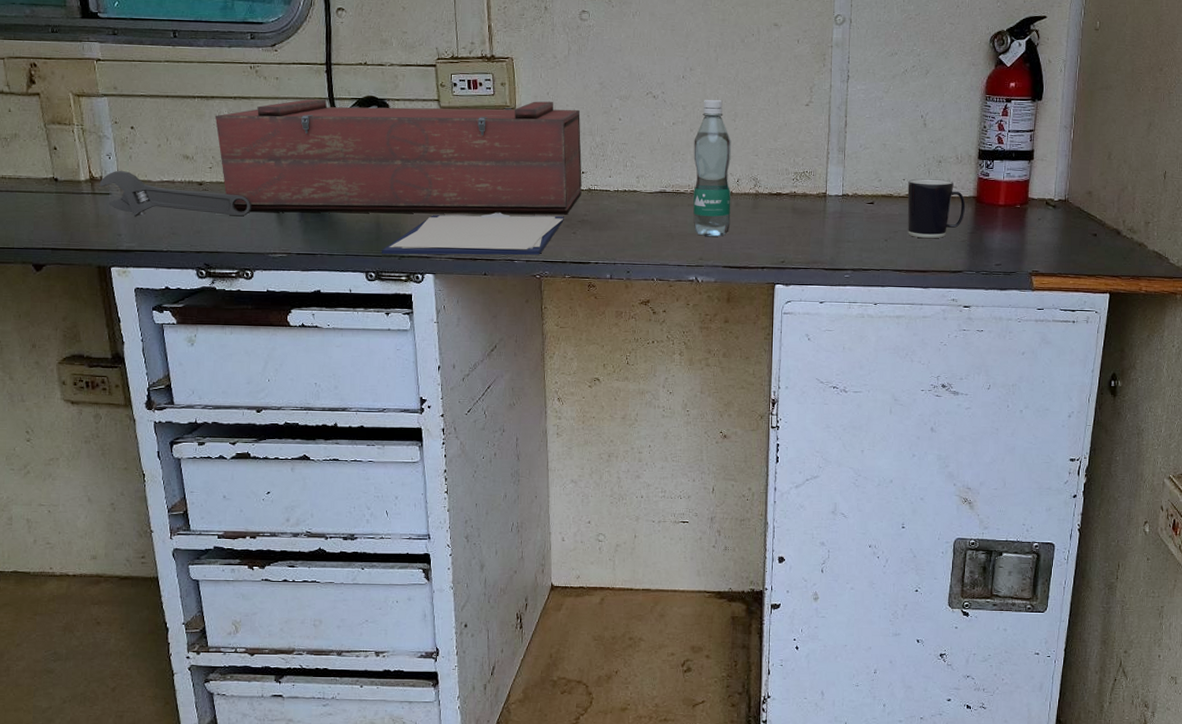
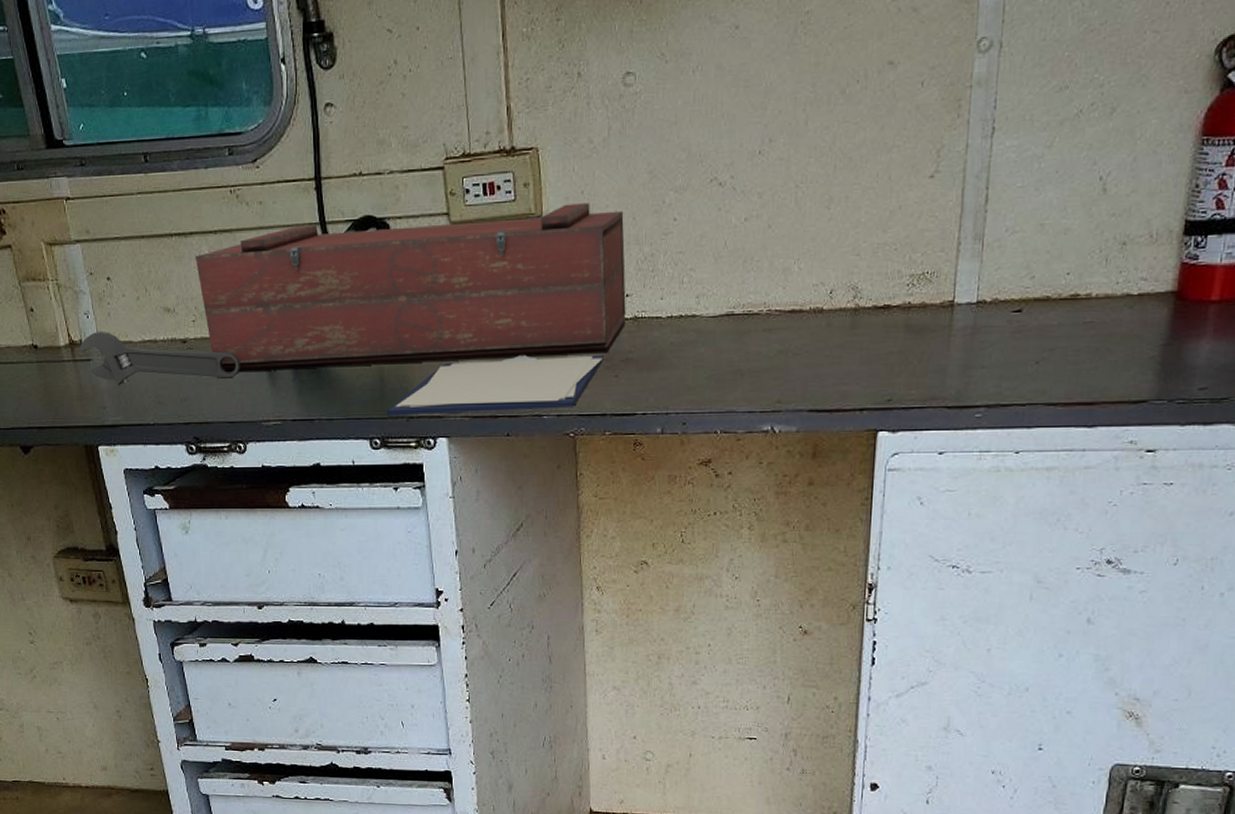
bottle: present [692,99,732,237] -> none [769,179,824,371]
mug: present [907,178,966,239] -> none [1069,269,1160,357]

